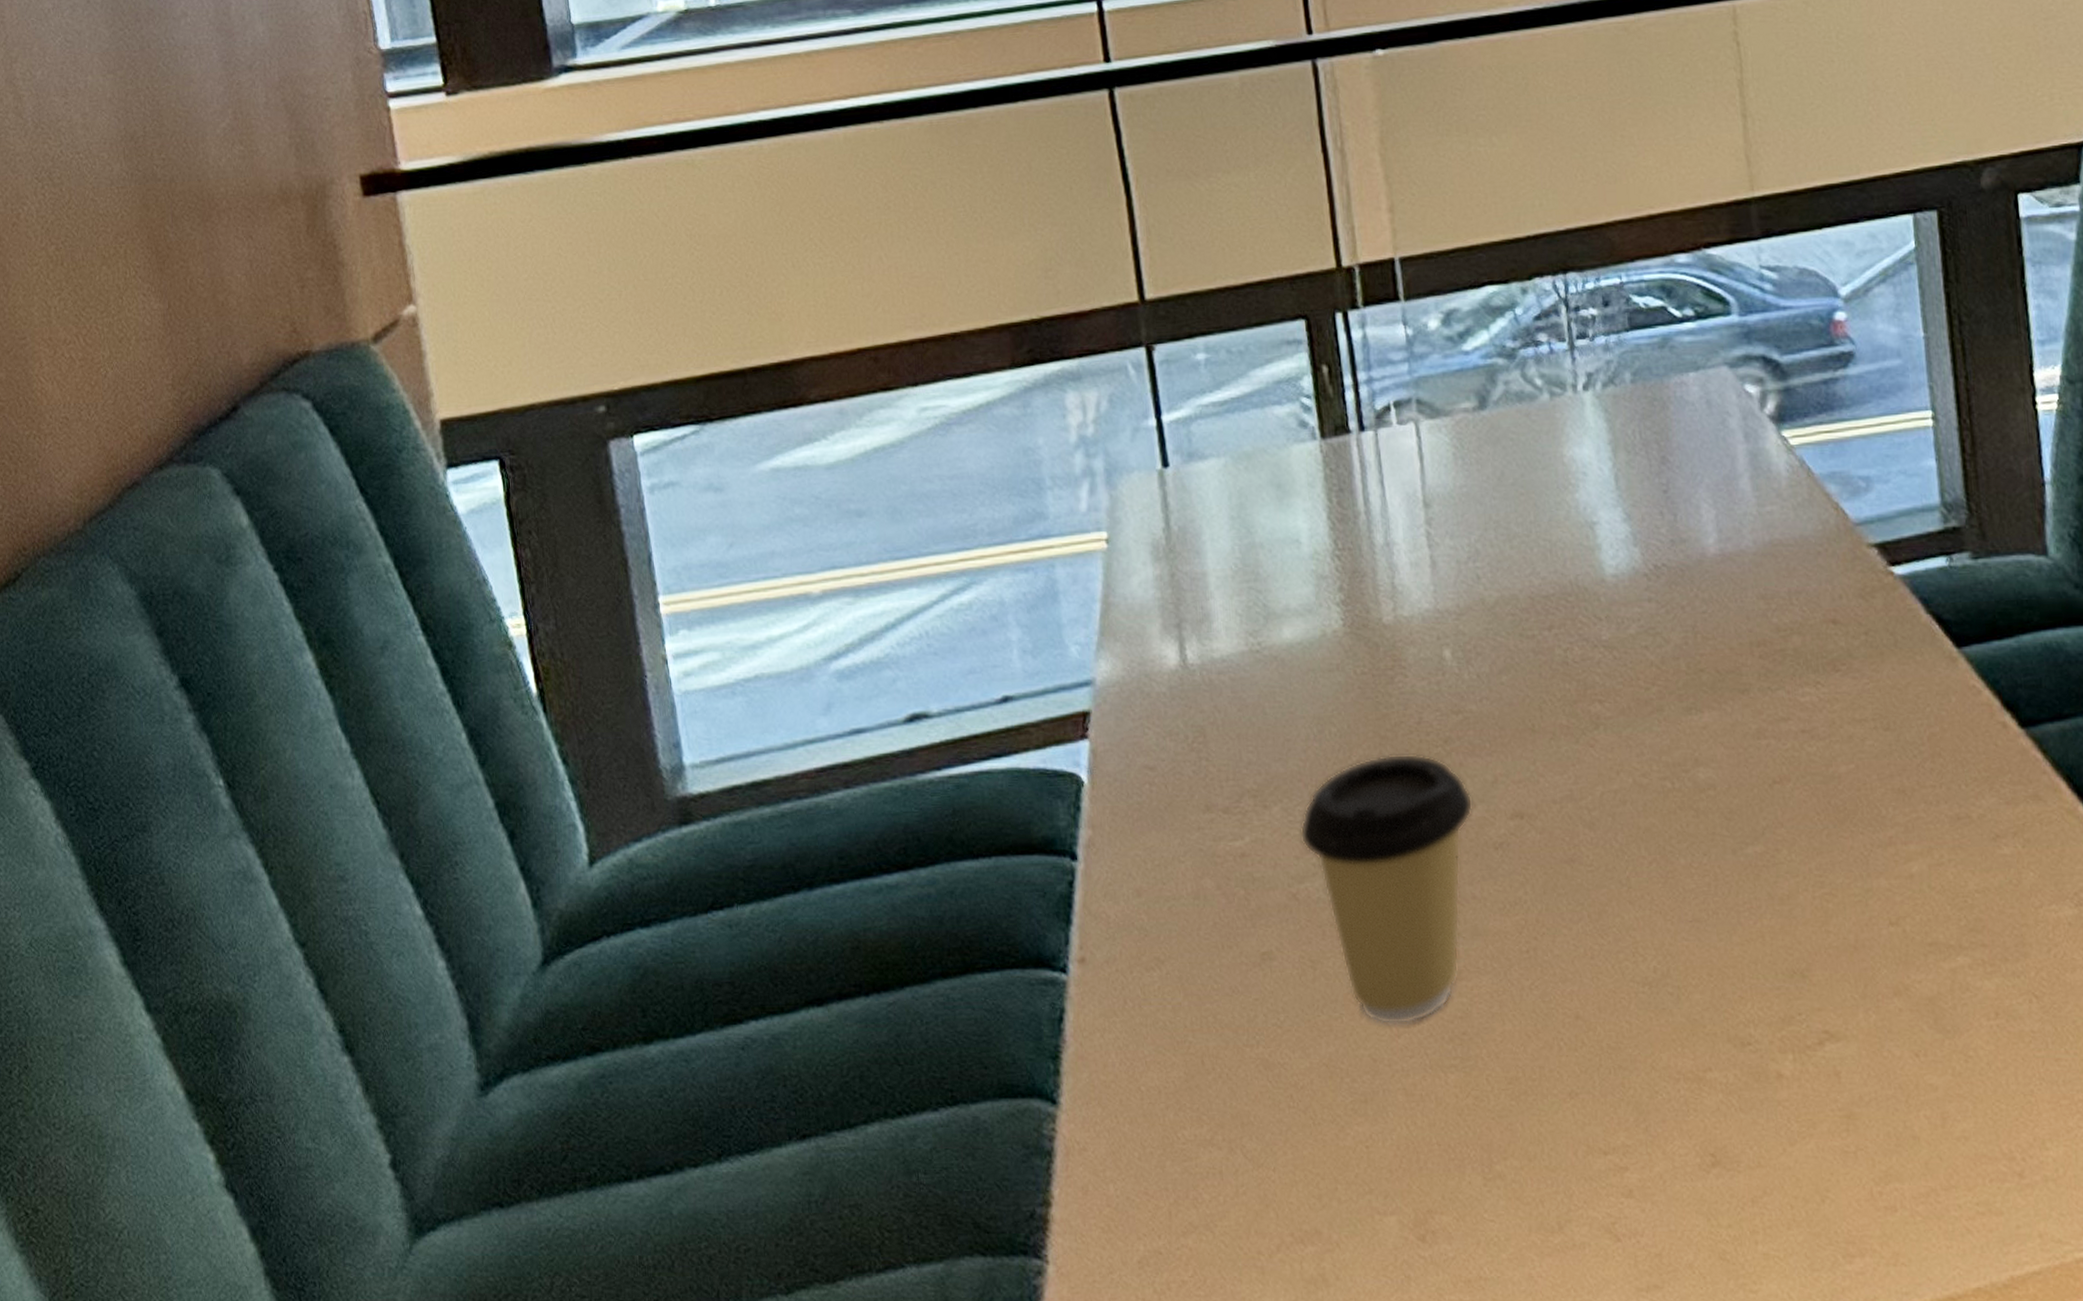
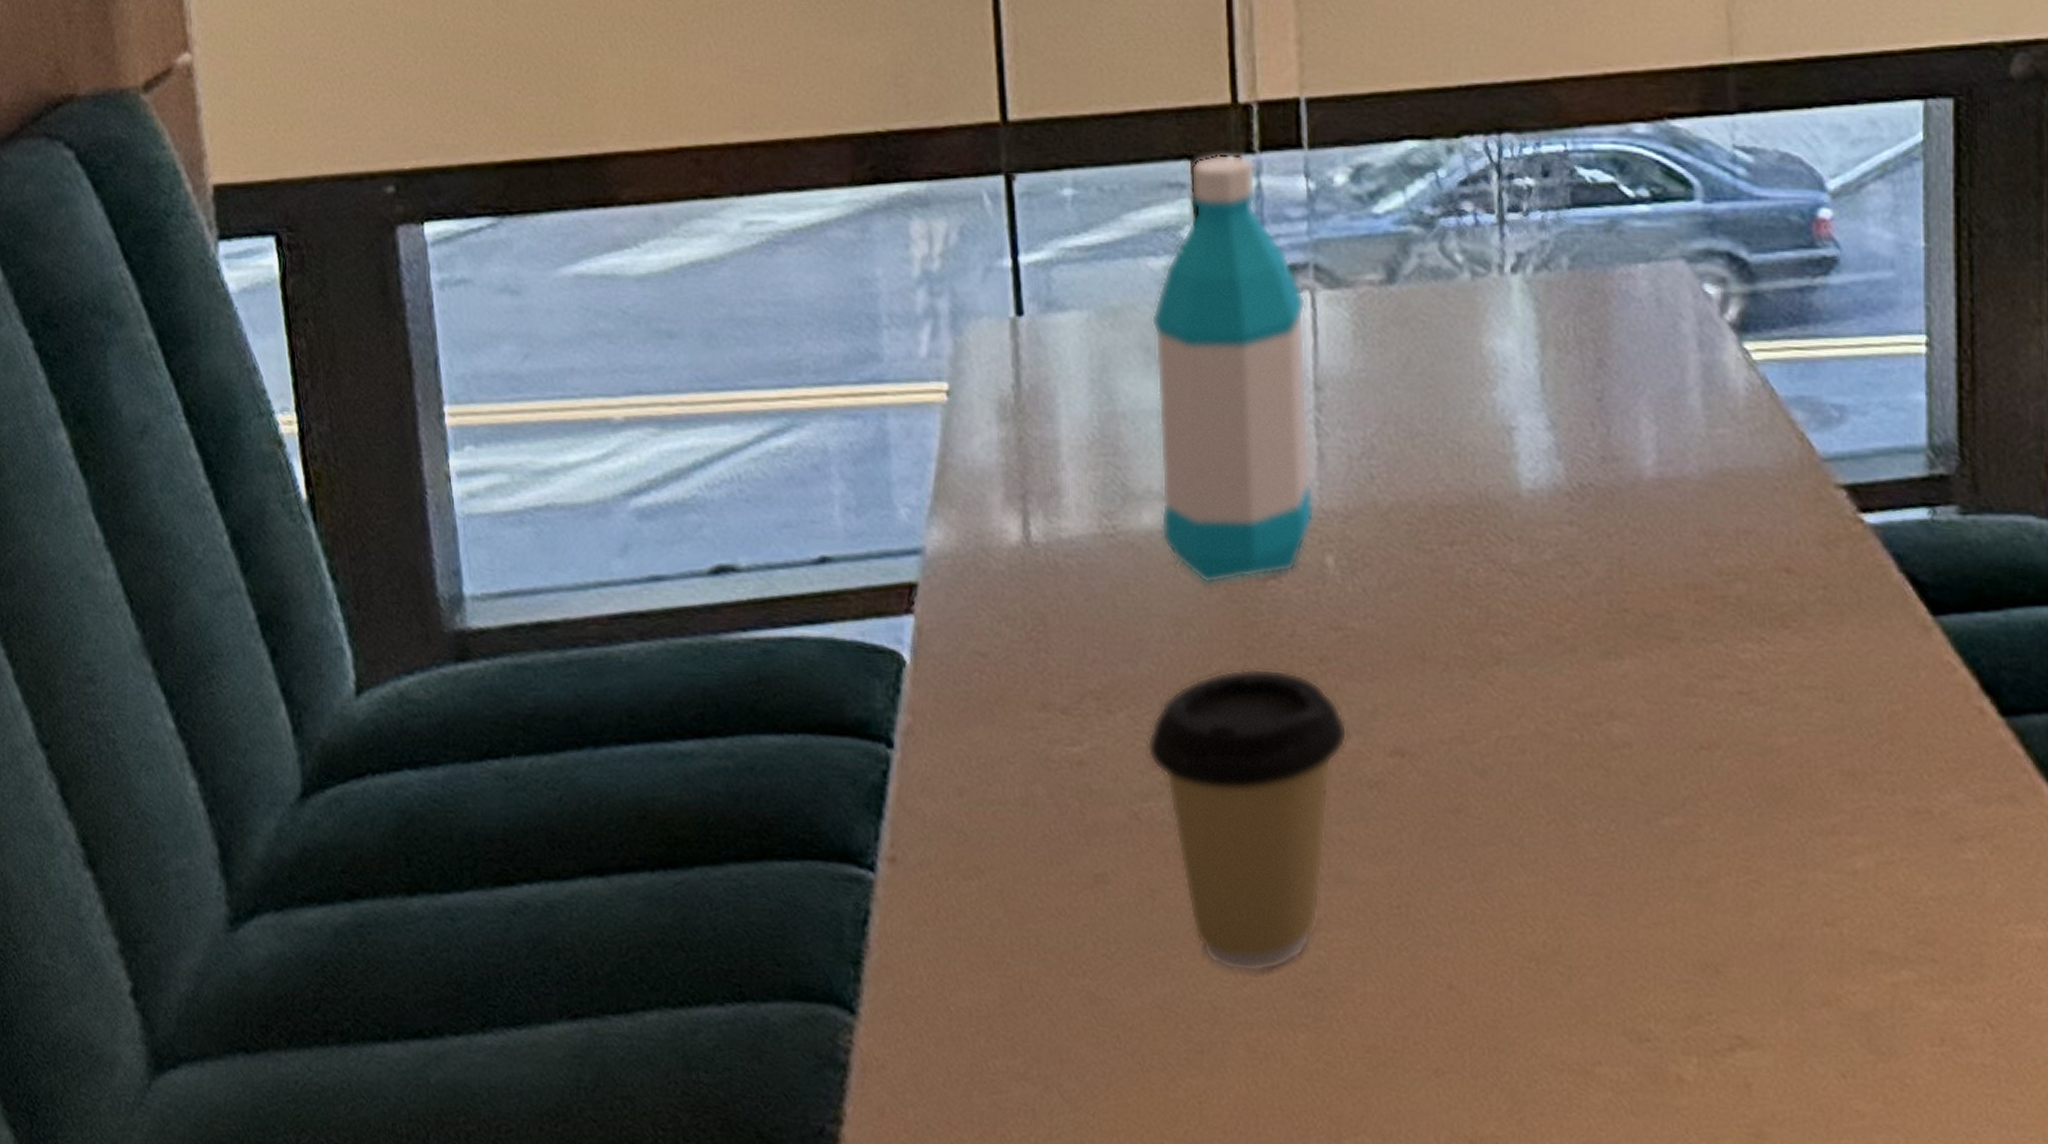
water bottle: none [1279,310,1432,686] -> present [1150,153,1315,585]

